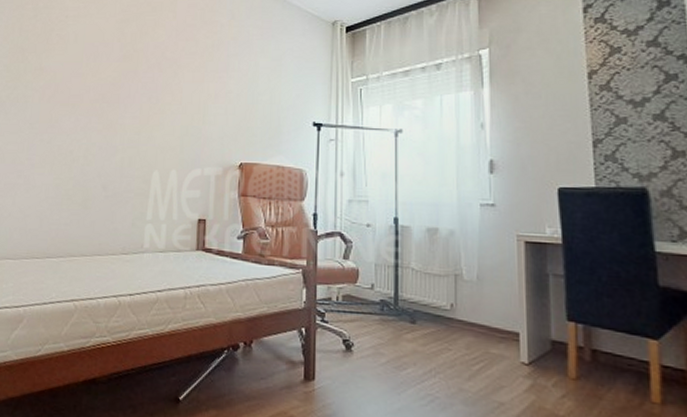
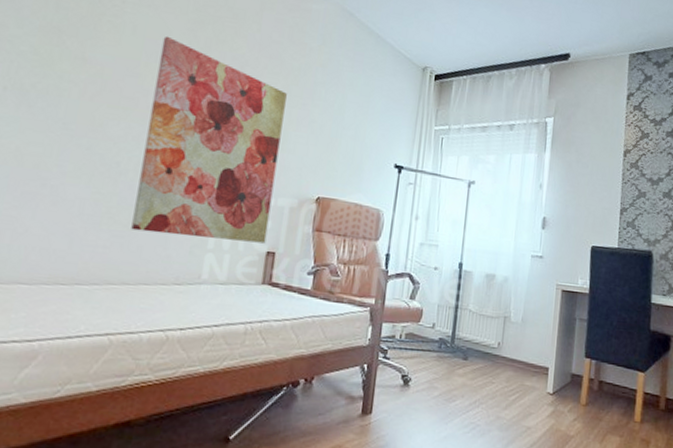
wall art: none [85,38,204,212] -> present [131,36,287,244]

